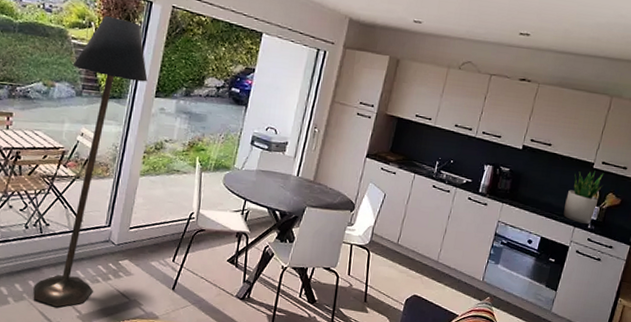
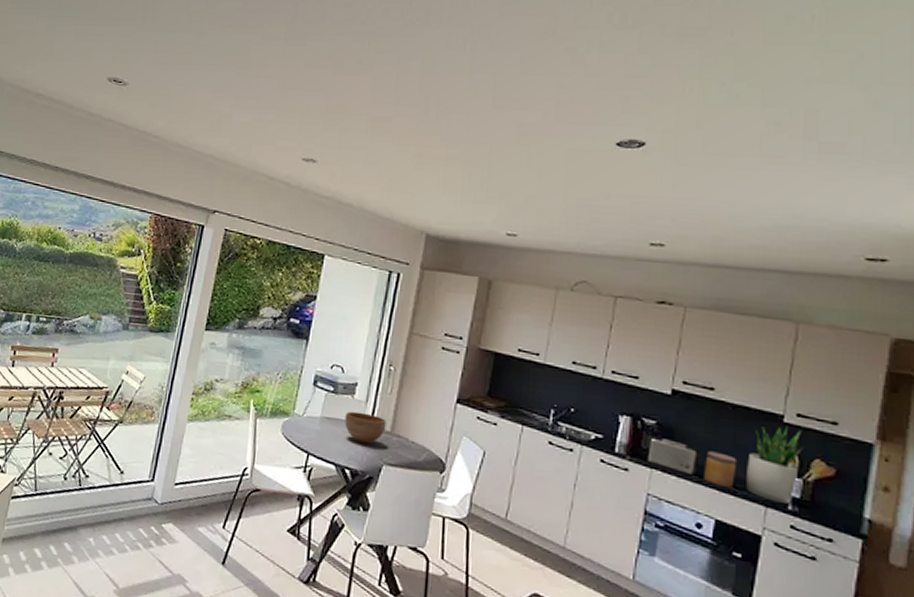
floor lamp: present [33,15,148,307] -> none [67,242,198,578]
bowl: none [276,165,311,191] -> present [345,411,387,444]
toaster: none [500,180,537,208] -> present [647,436,701,477]
jar: none [537,189,561,214] -> present [704,451,738,488]

